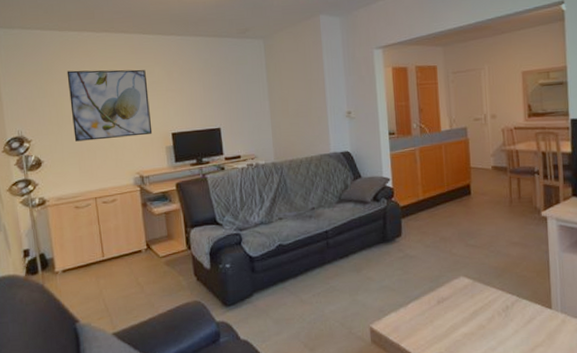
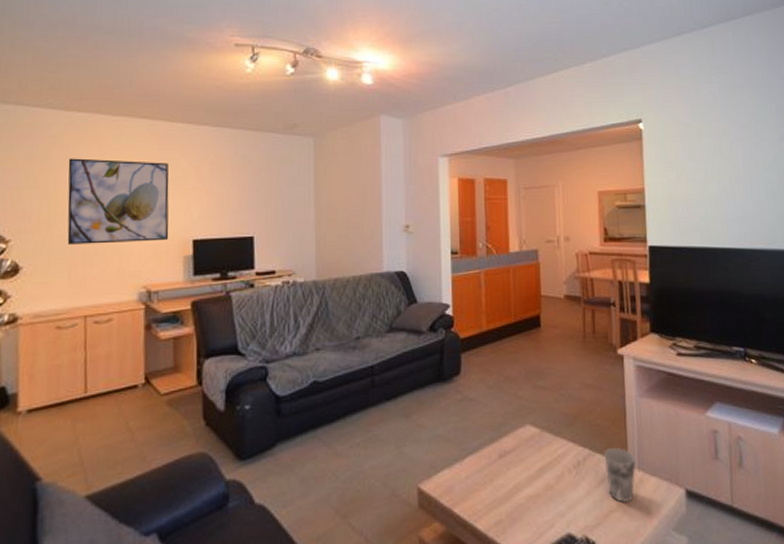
cup: none [530,295,559,339] -> present [604,448,636,502]

